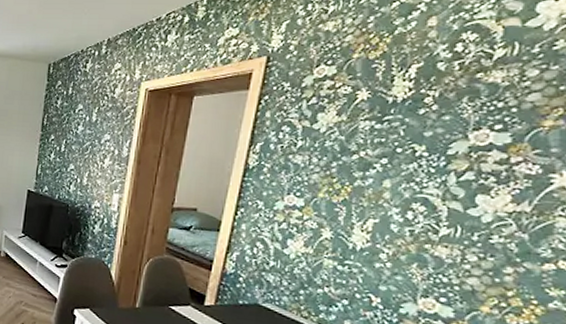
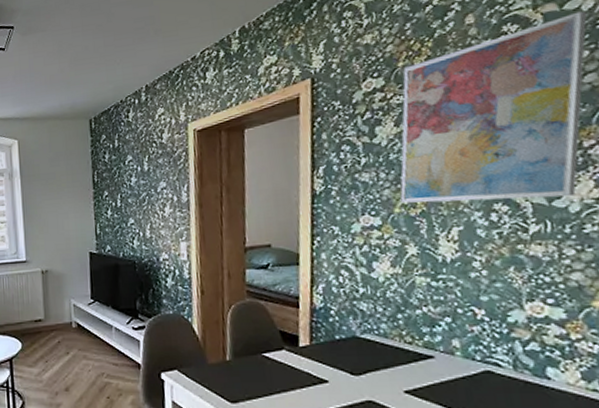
wall art: none [327,30,548,208] -> present [400,11,588,204]

